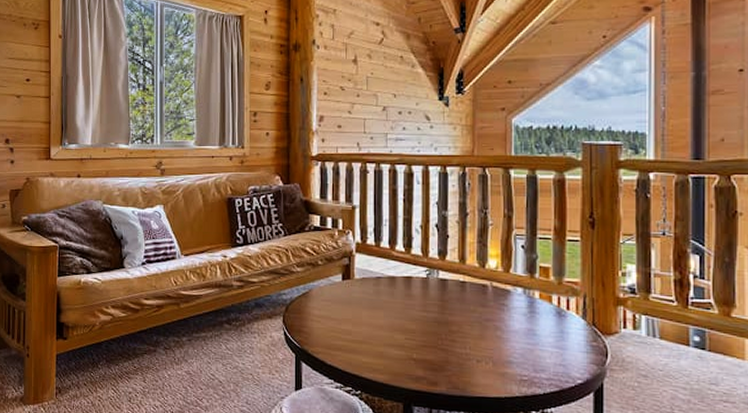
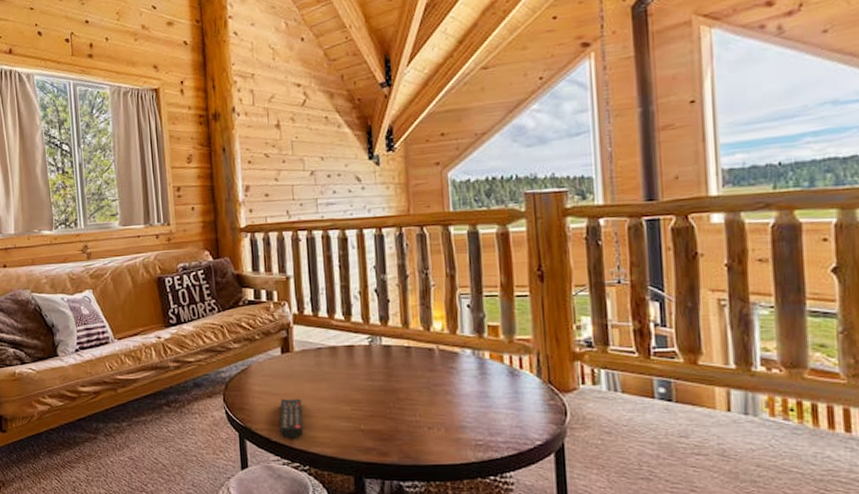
remote control: none [335,324,358,364] -> present [279,399,304,439]

